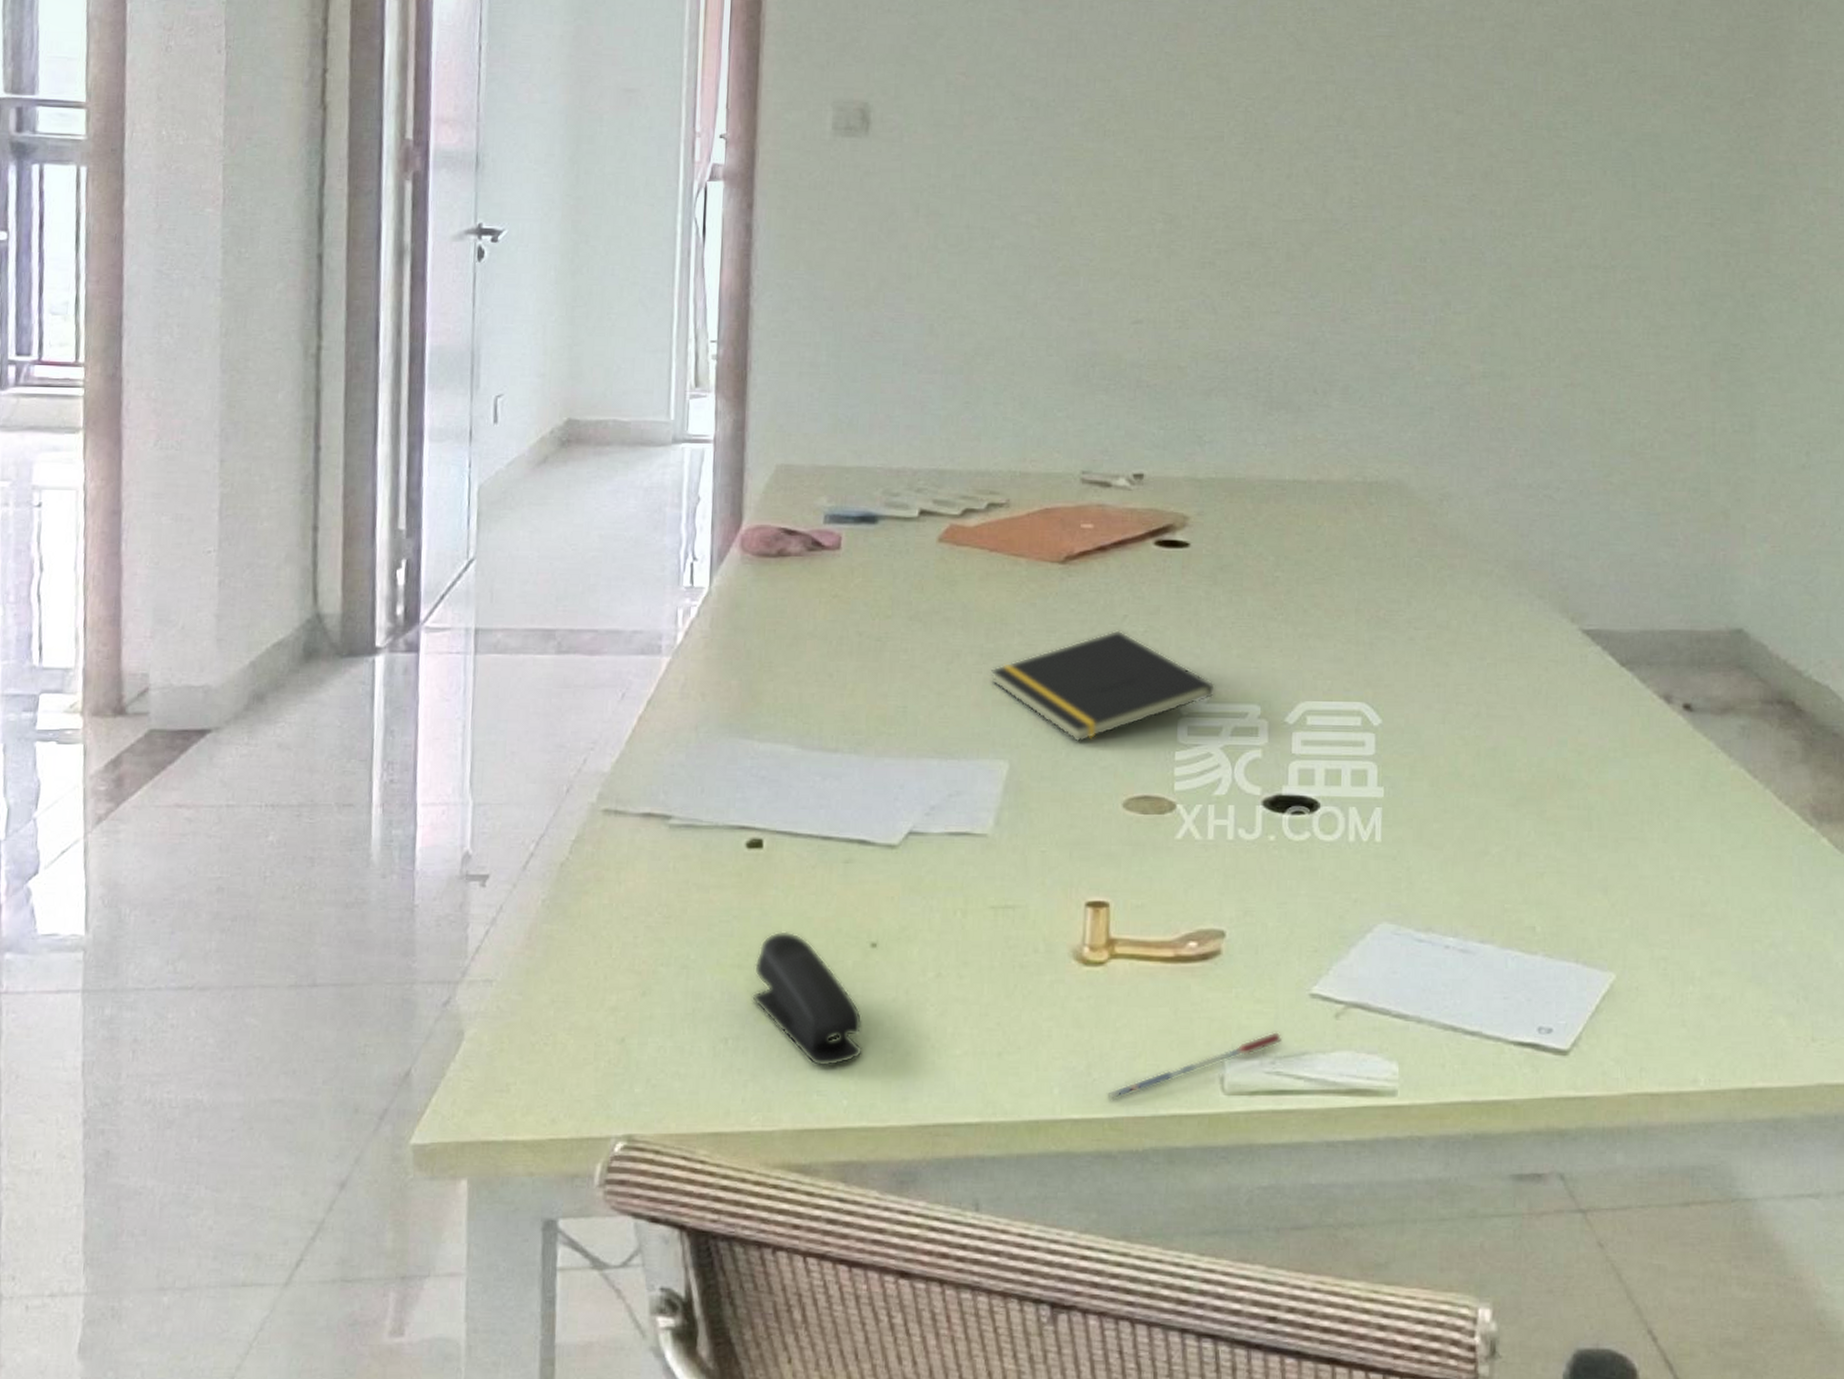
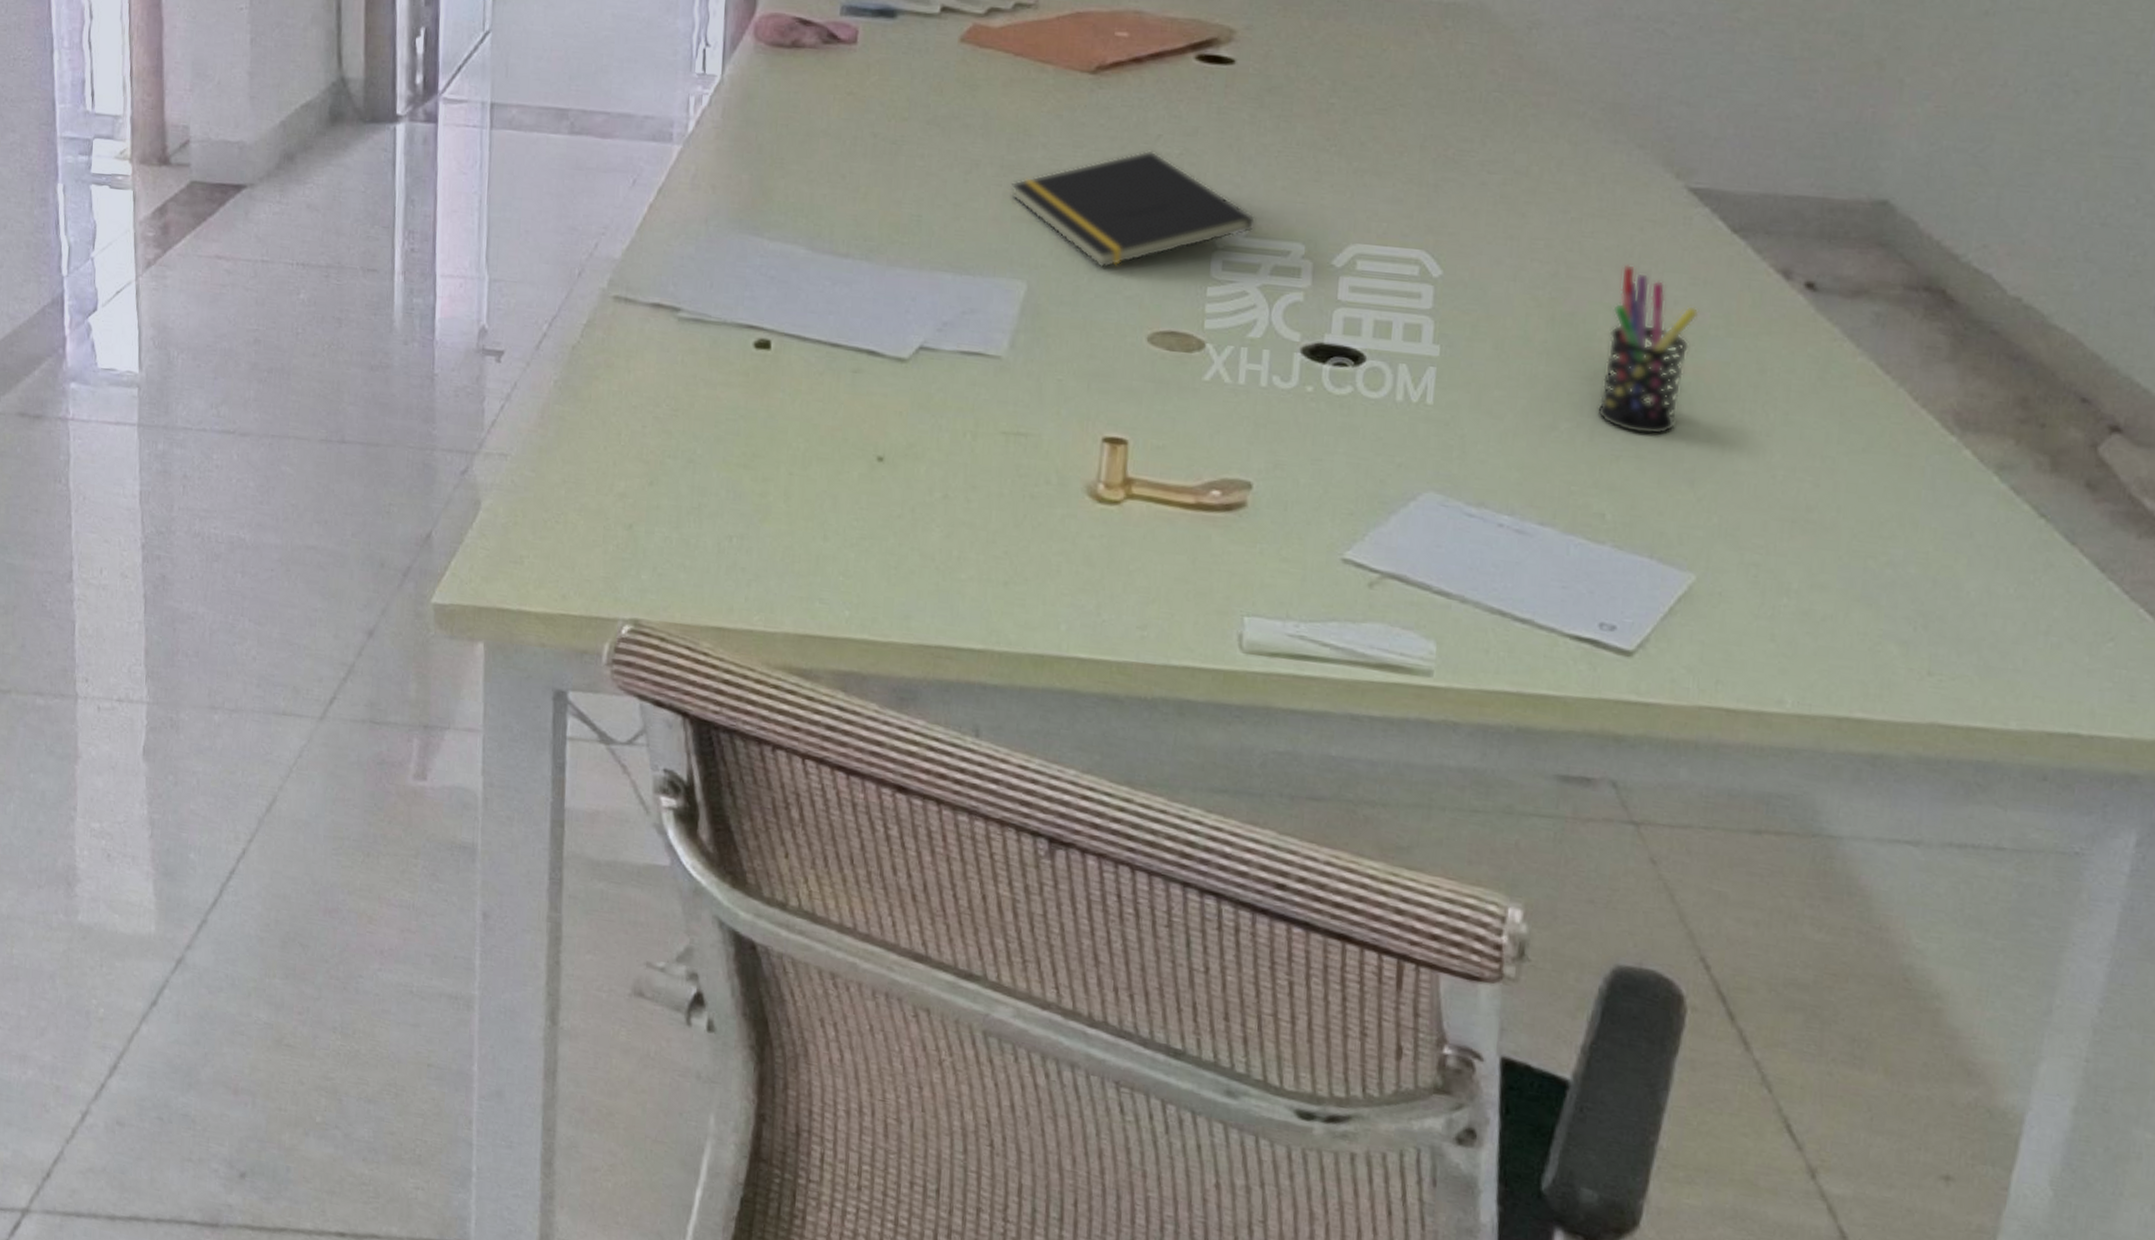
stapler: present [752,931,863,1067] -> none [757,435,867,576]
pen: present [1106,1032,1283,1101] -> none [1116,594,1309,645]
pen holder: none [1521,701,1600,851] -> present [1596,265,1700,436]

